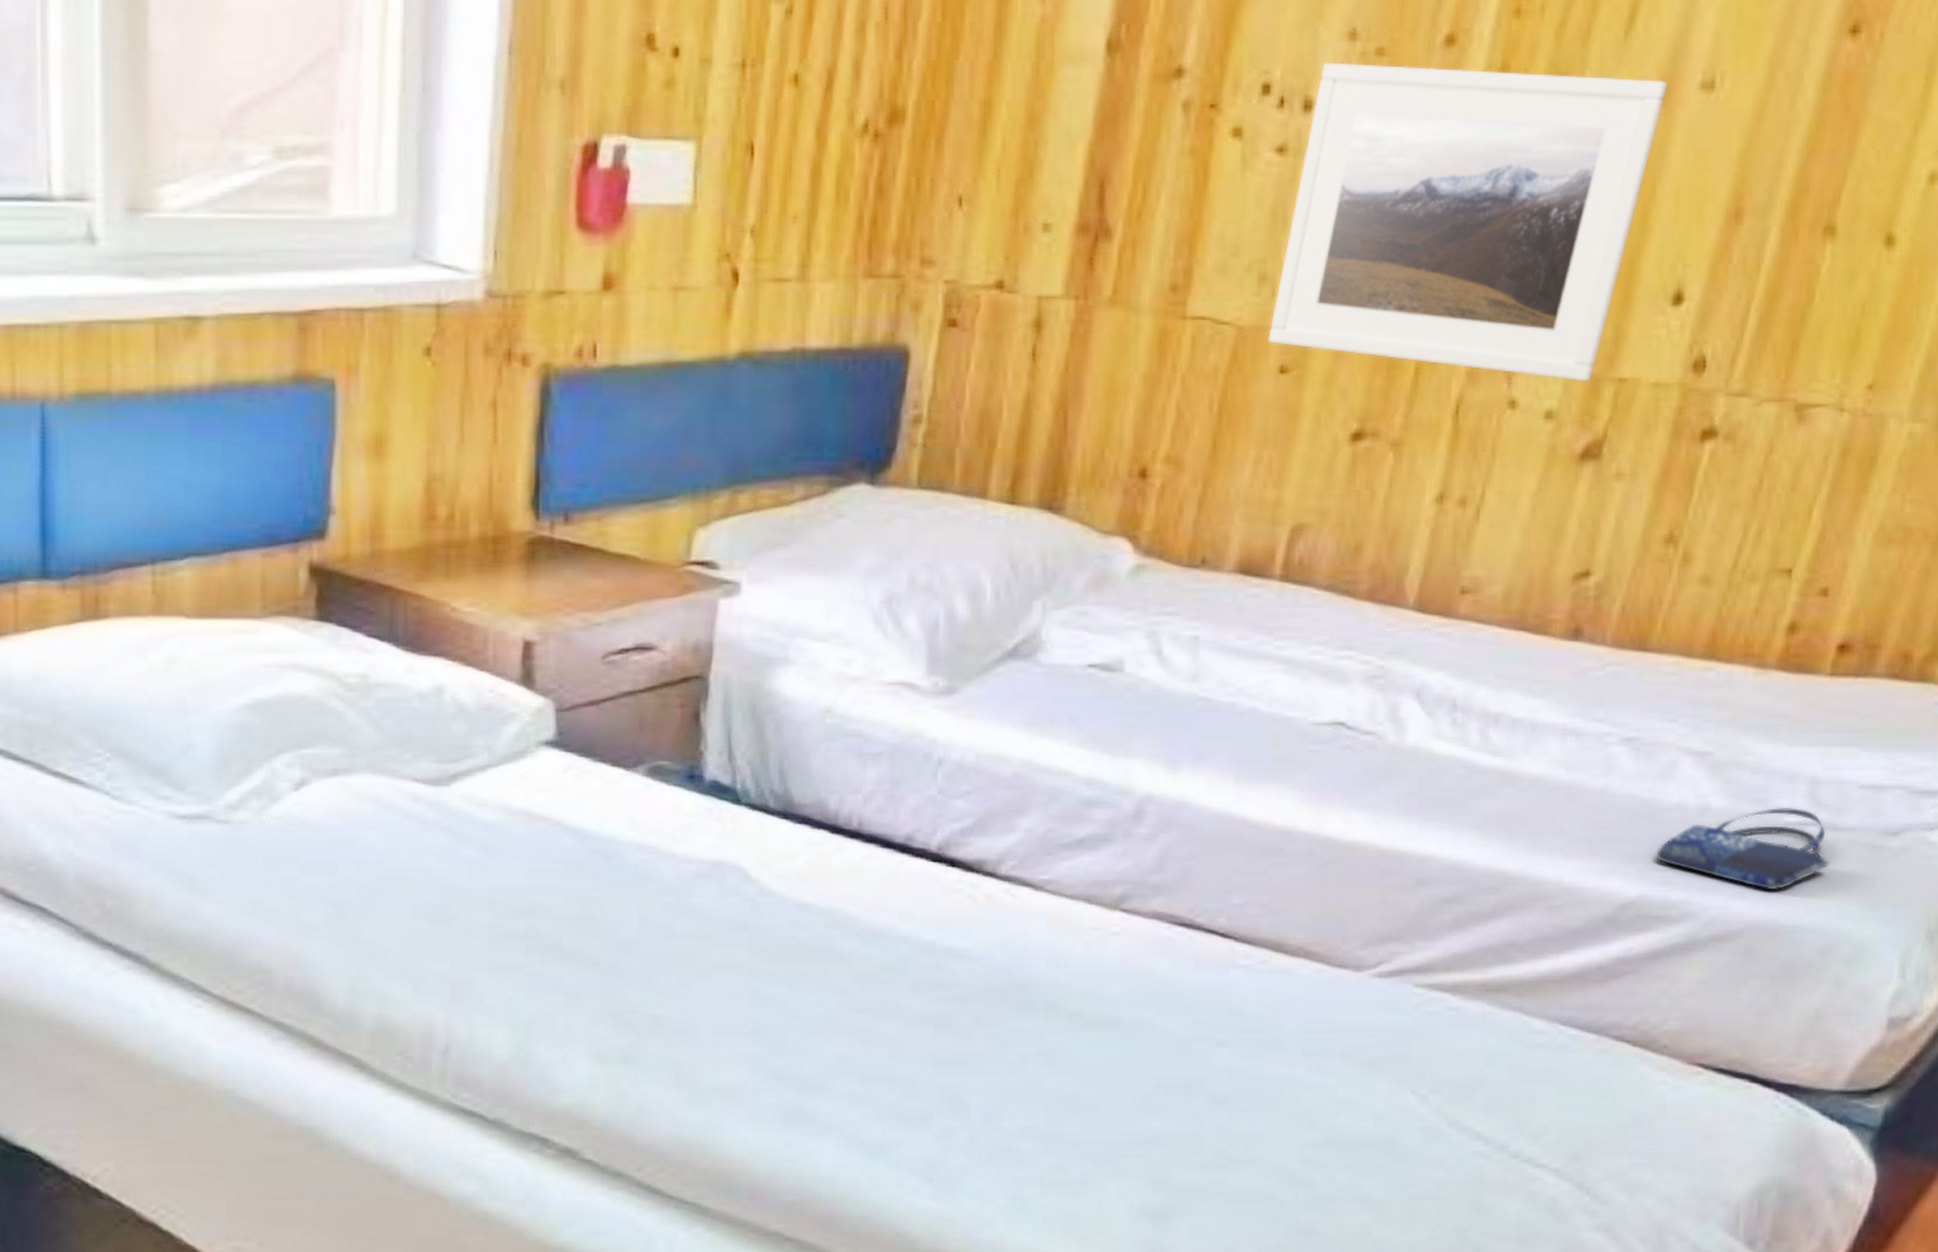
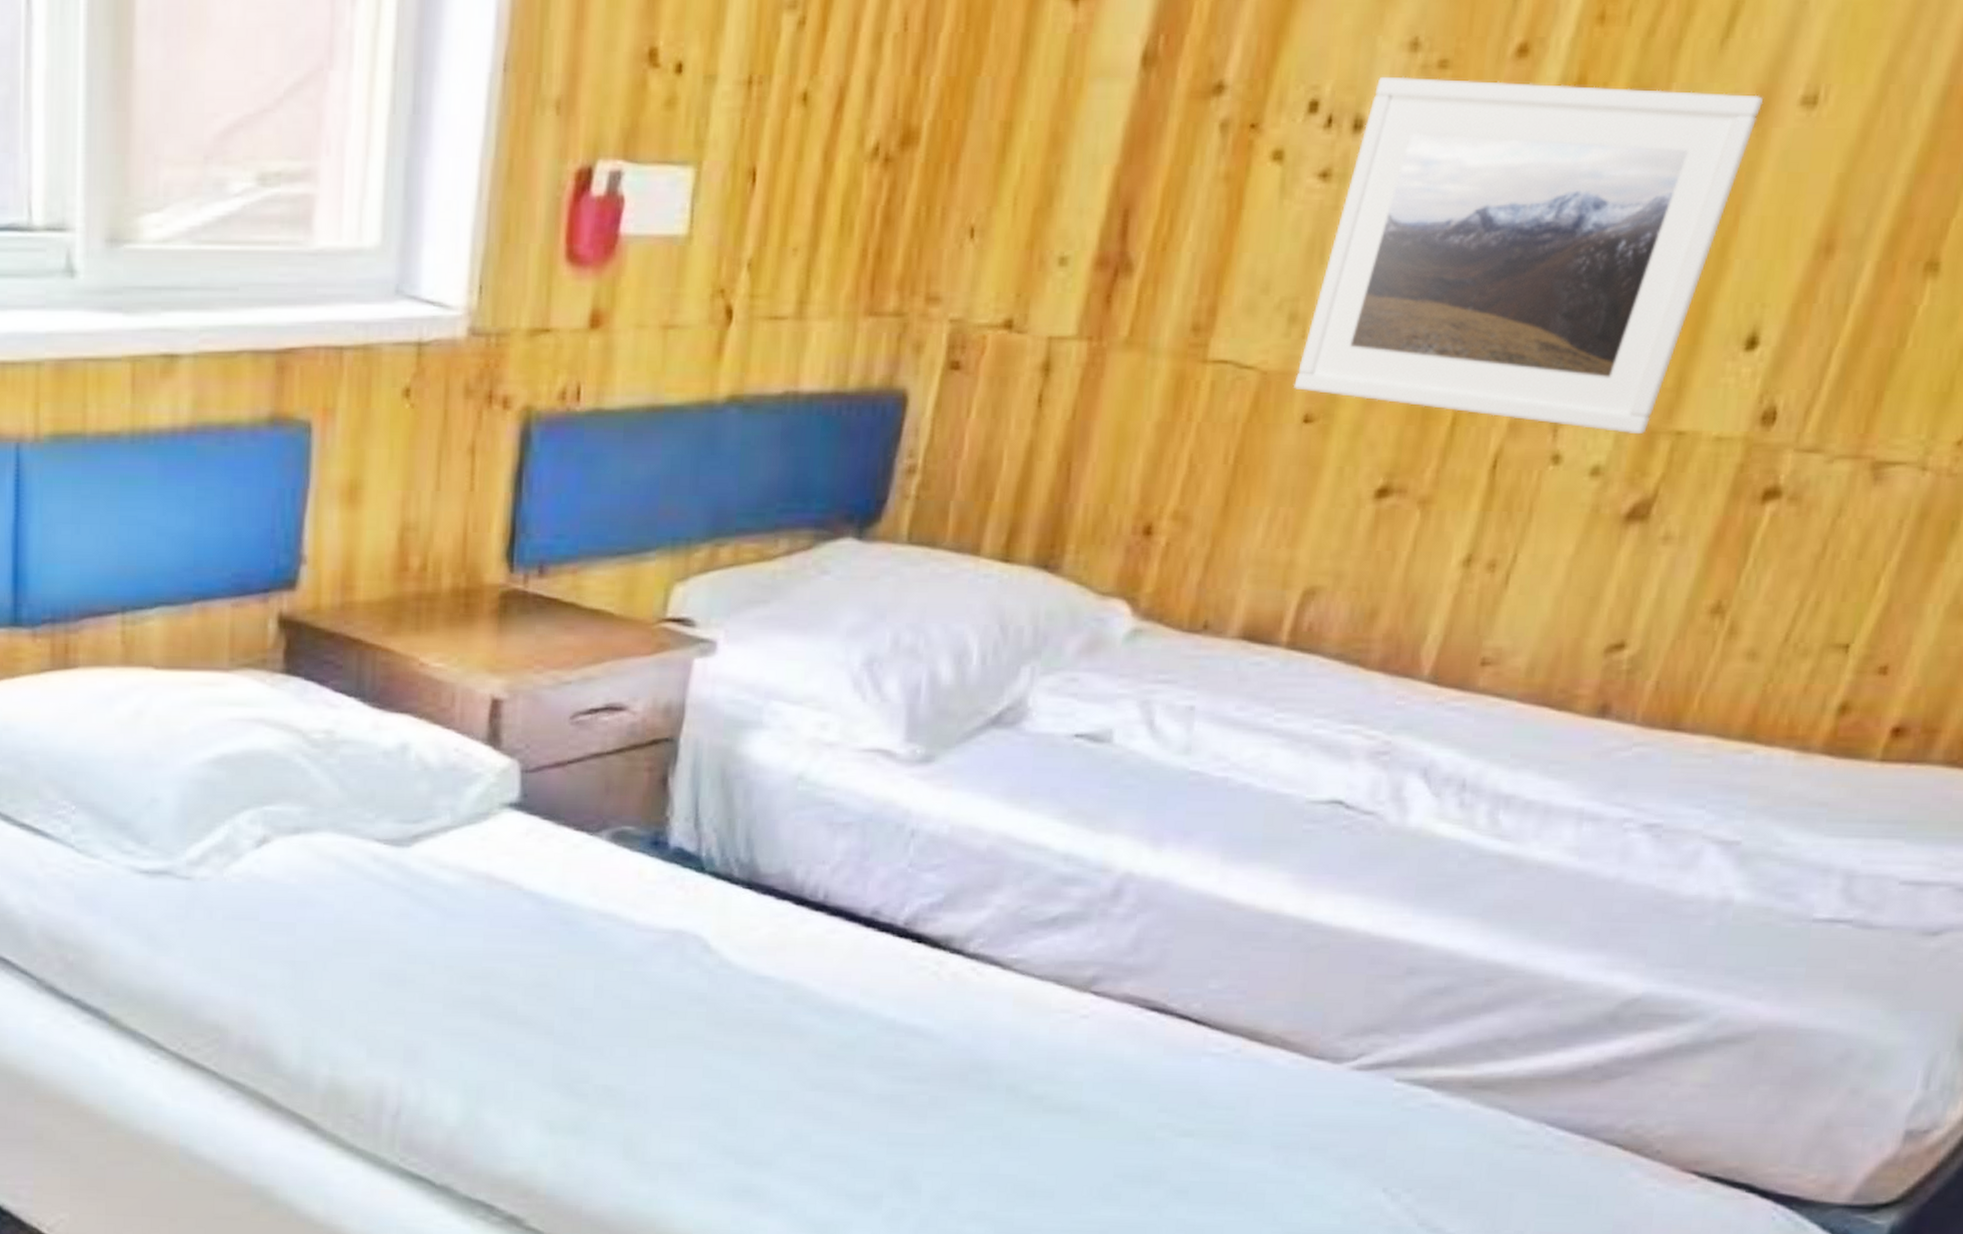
shopping bag: present [1656,807,1830,890] -> none [1668,902,1859,991]

